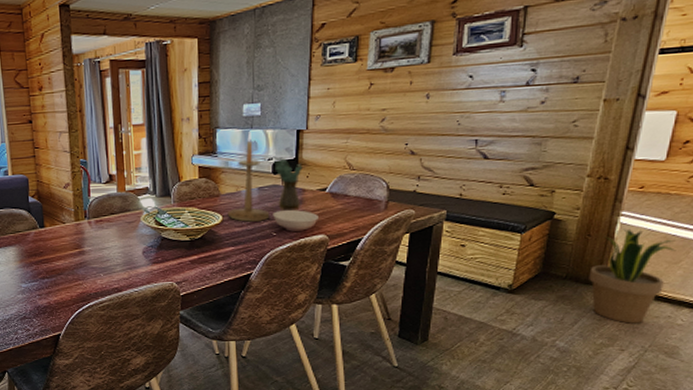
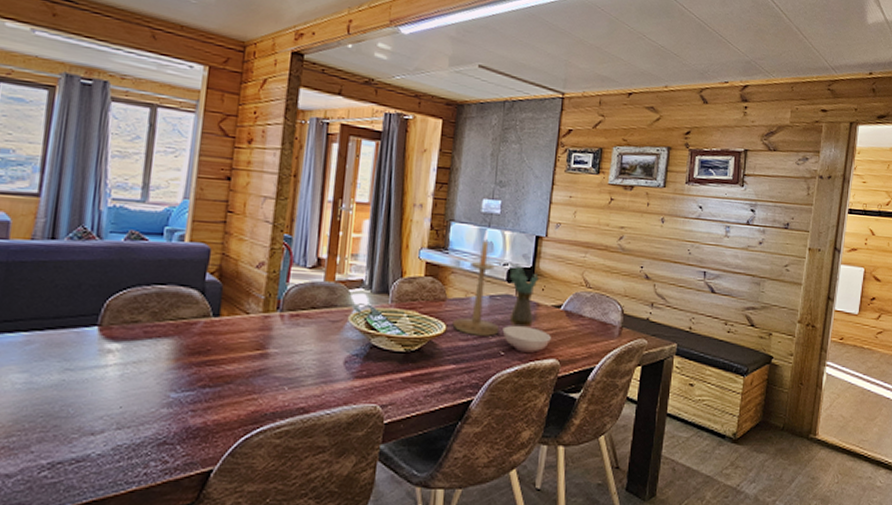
potted plant: present [589,228,676,324] -> none [803,380,871,484]

